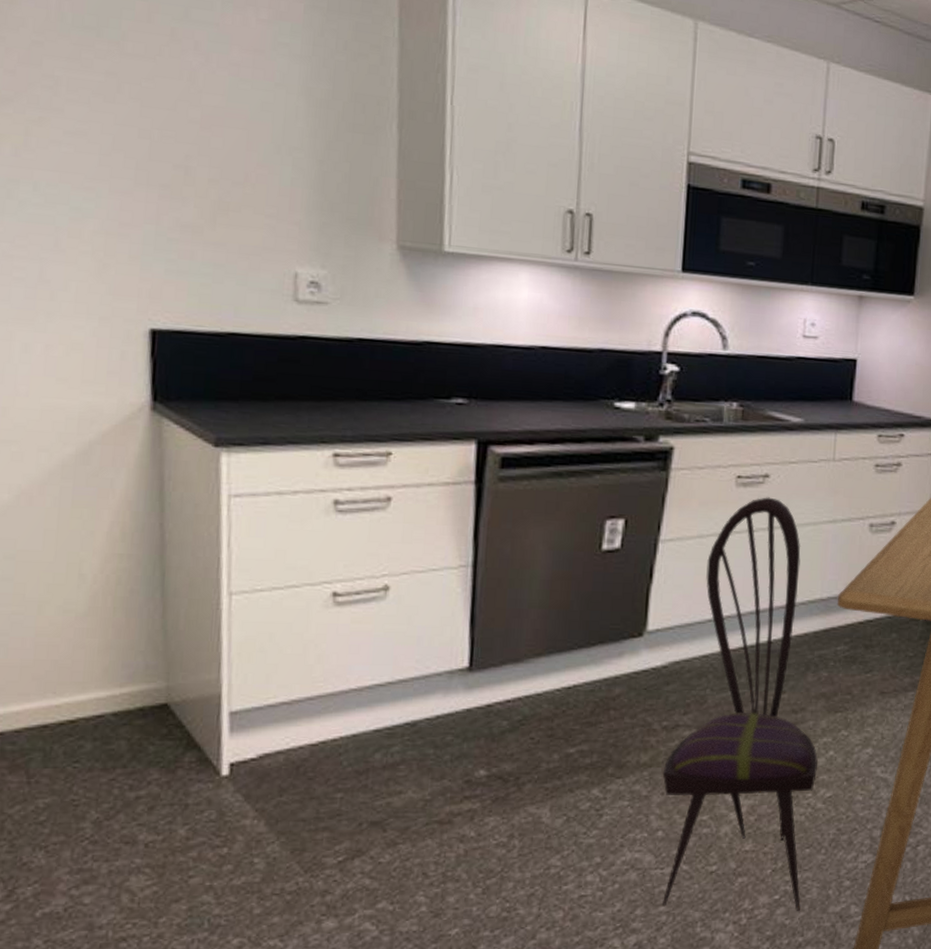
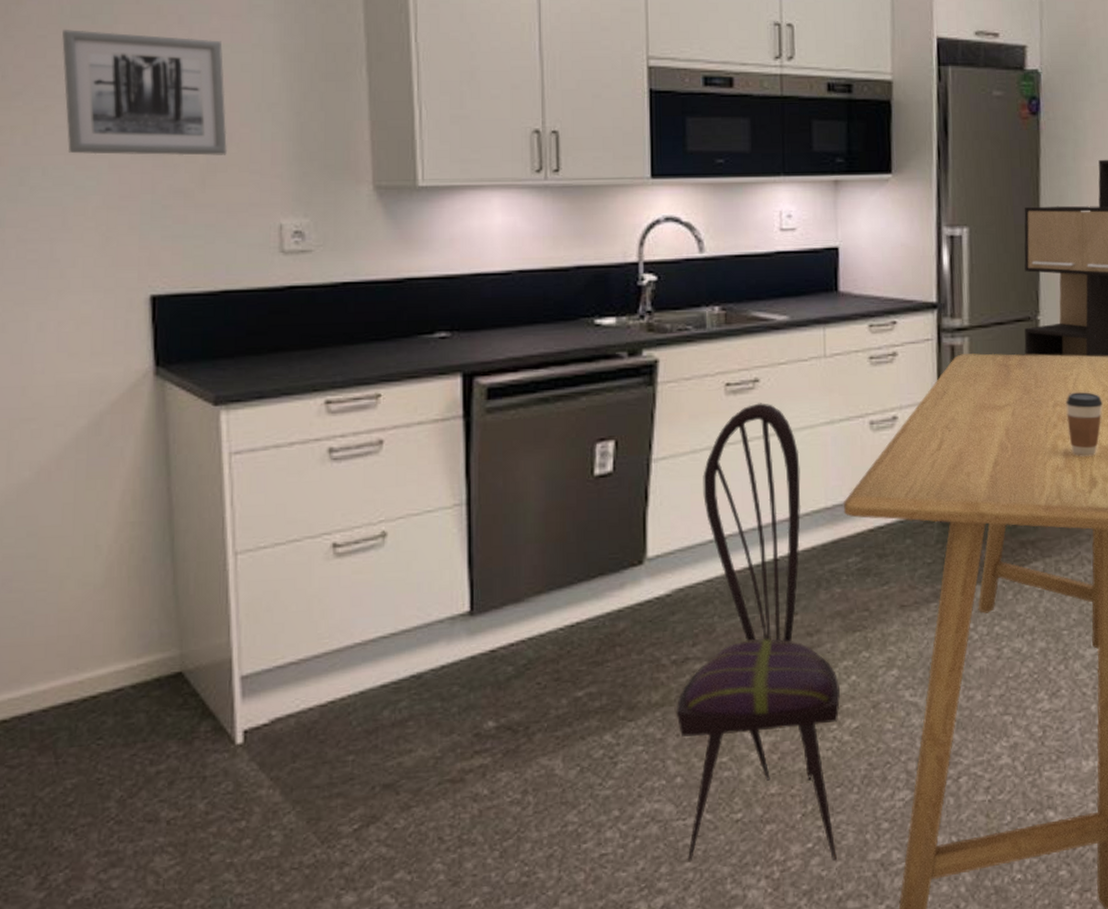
wall art: none [61,38,243,195] -> present [62,30,227,156]

